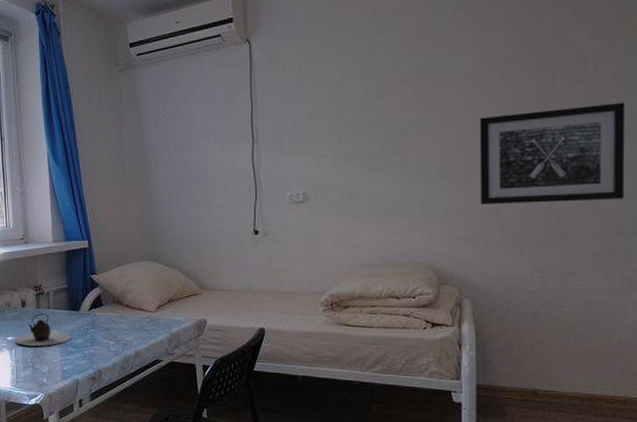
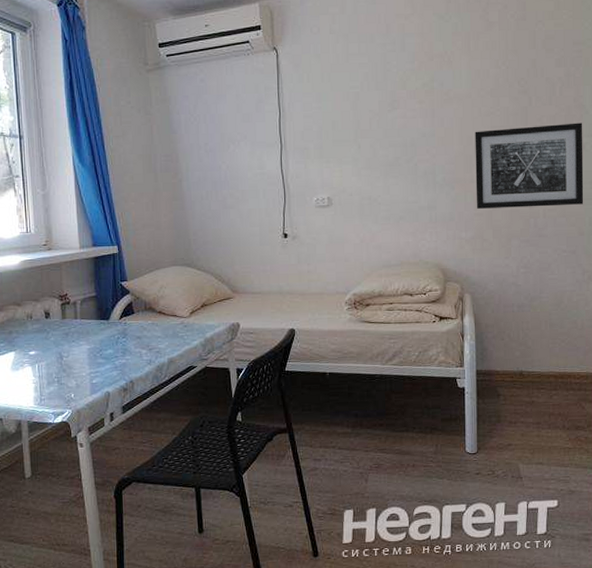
teapot: present [14,314,72,346] -> none [37,324,101,360]

